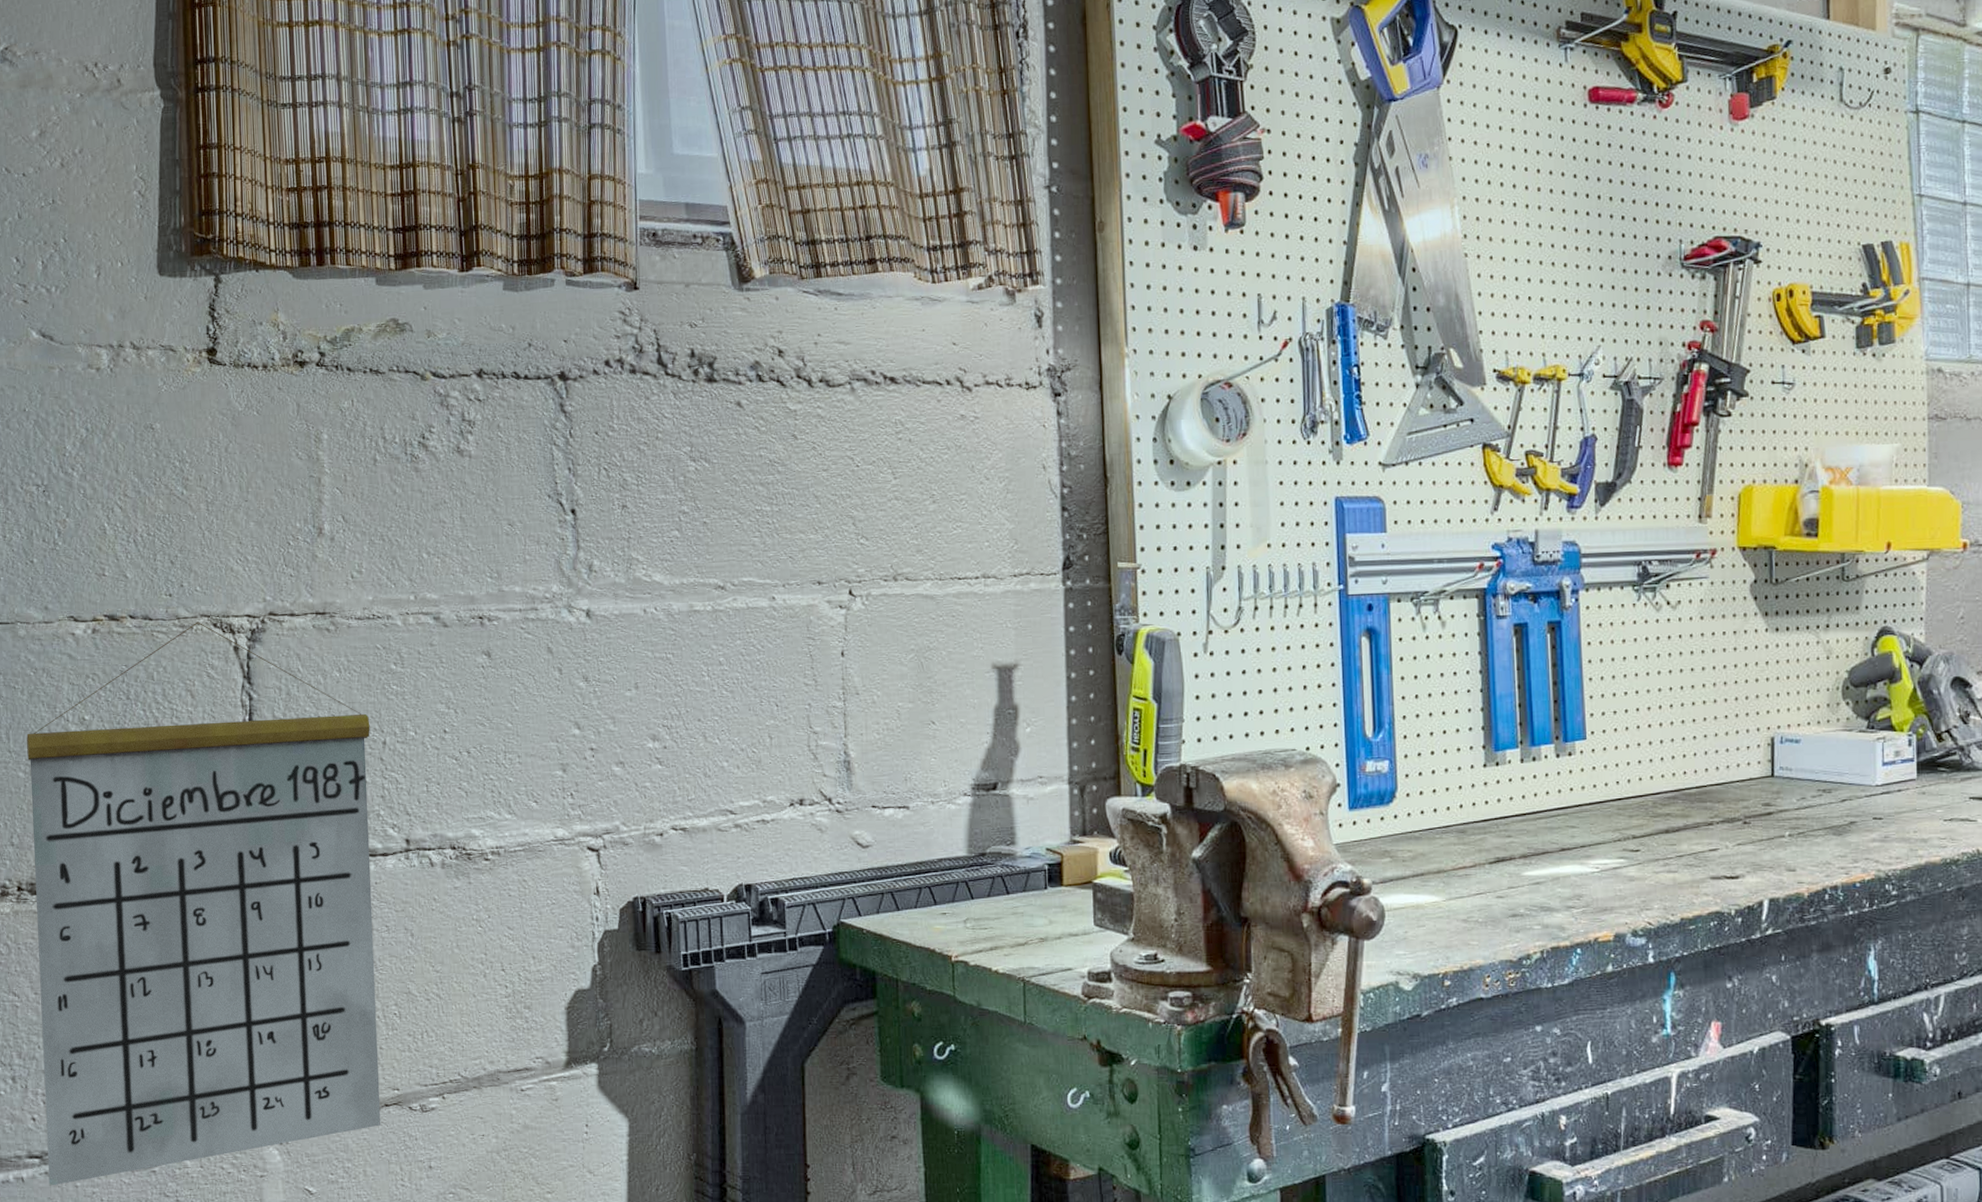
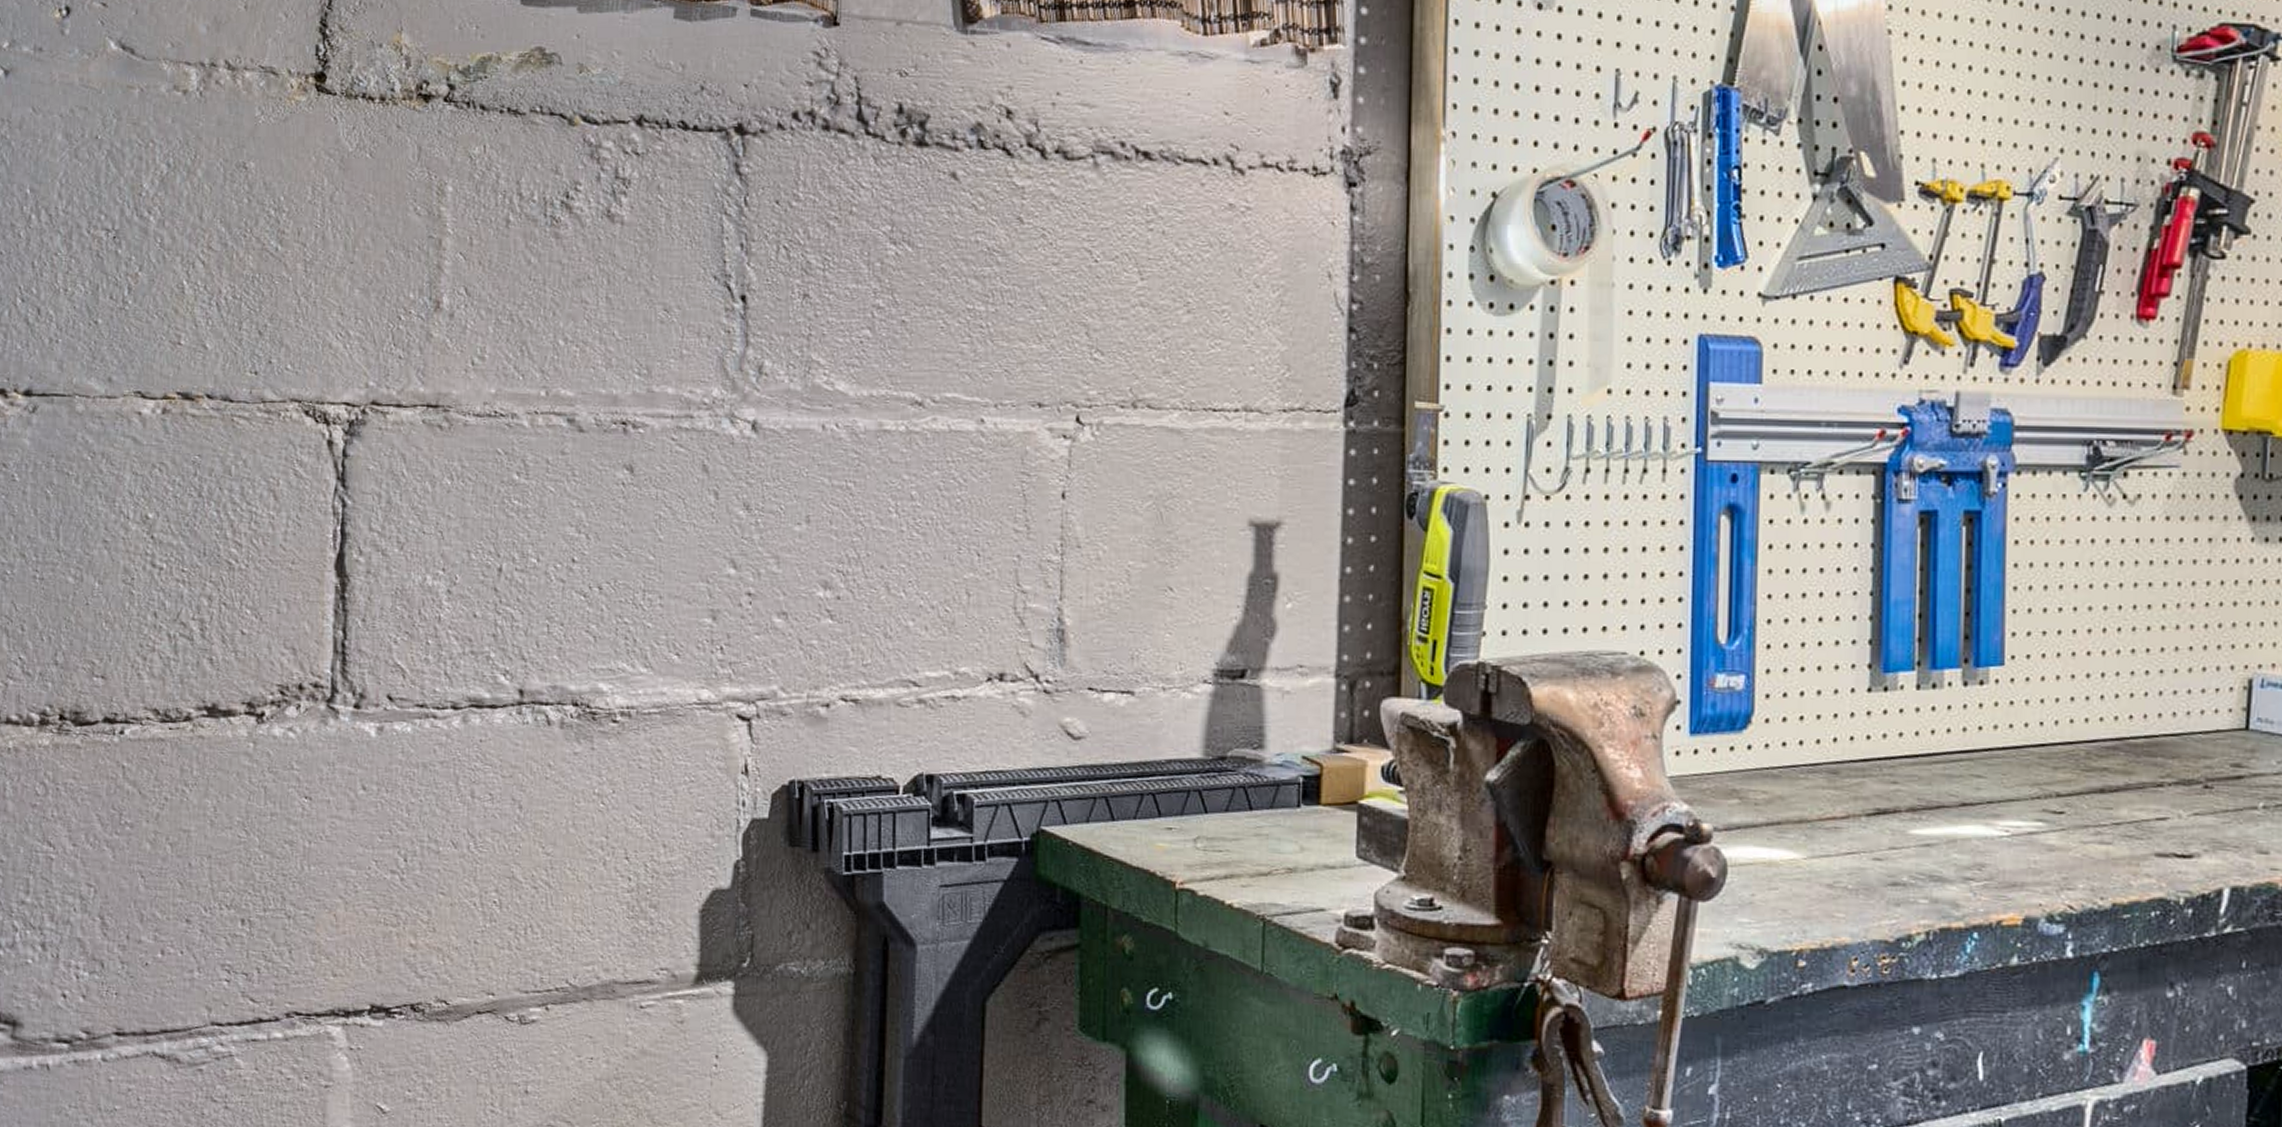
calendar: present [26,621,381,1186] -> none [78,407,484,1078]

